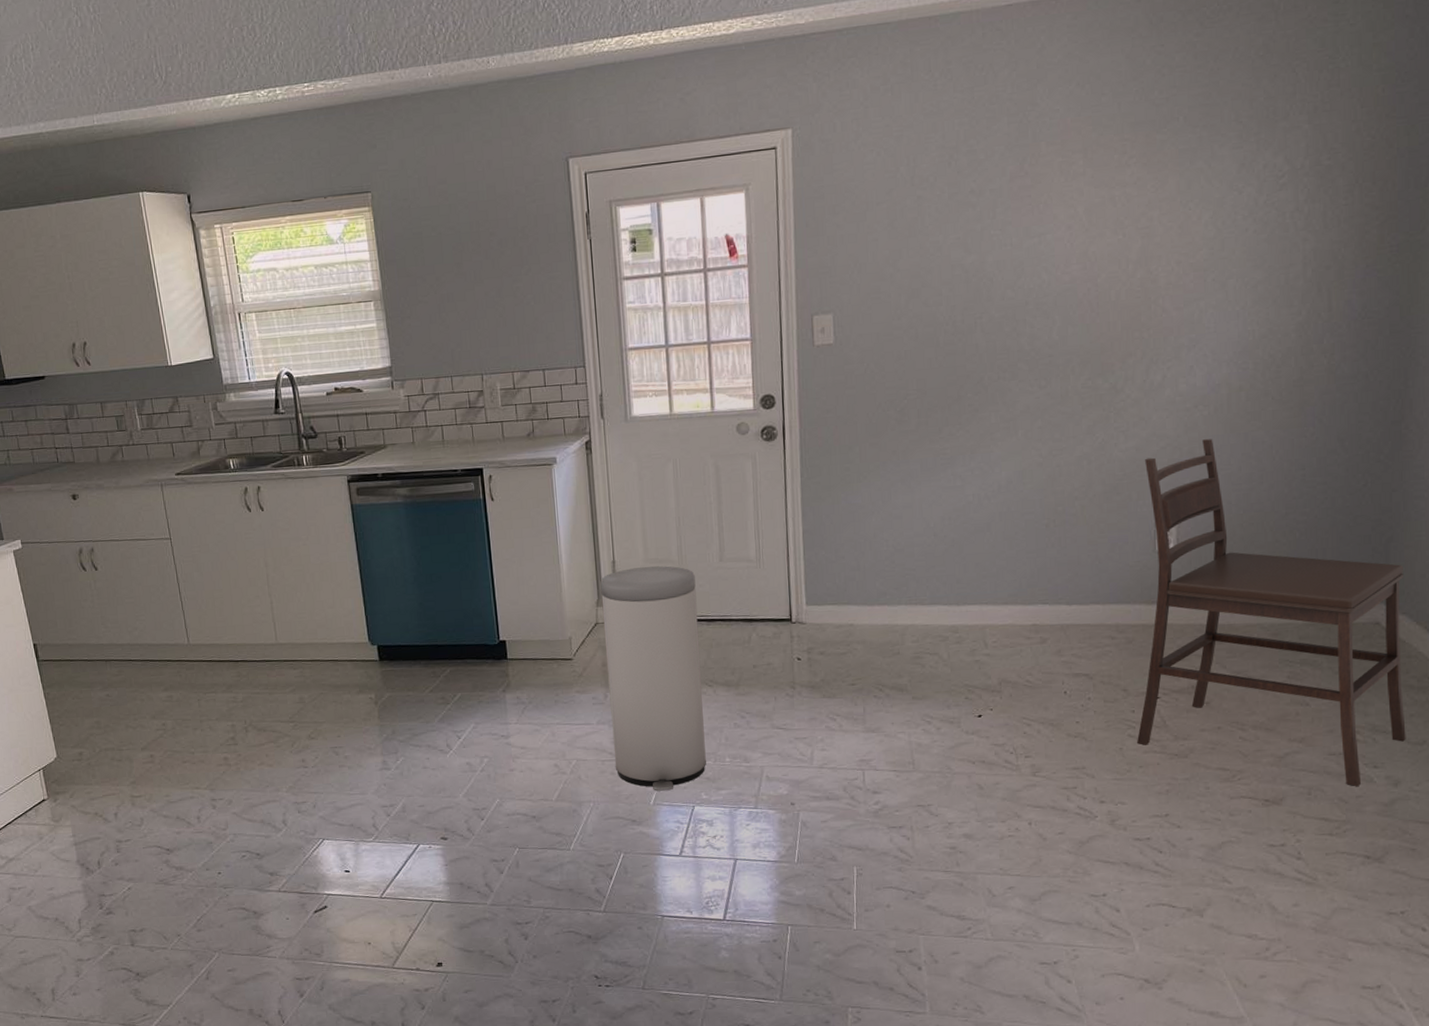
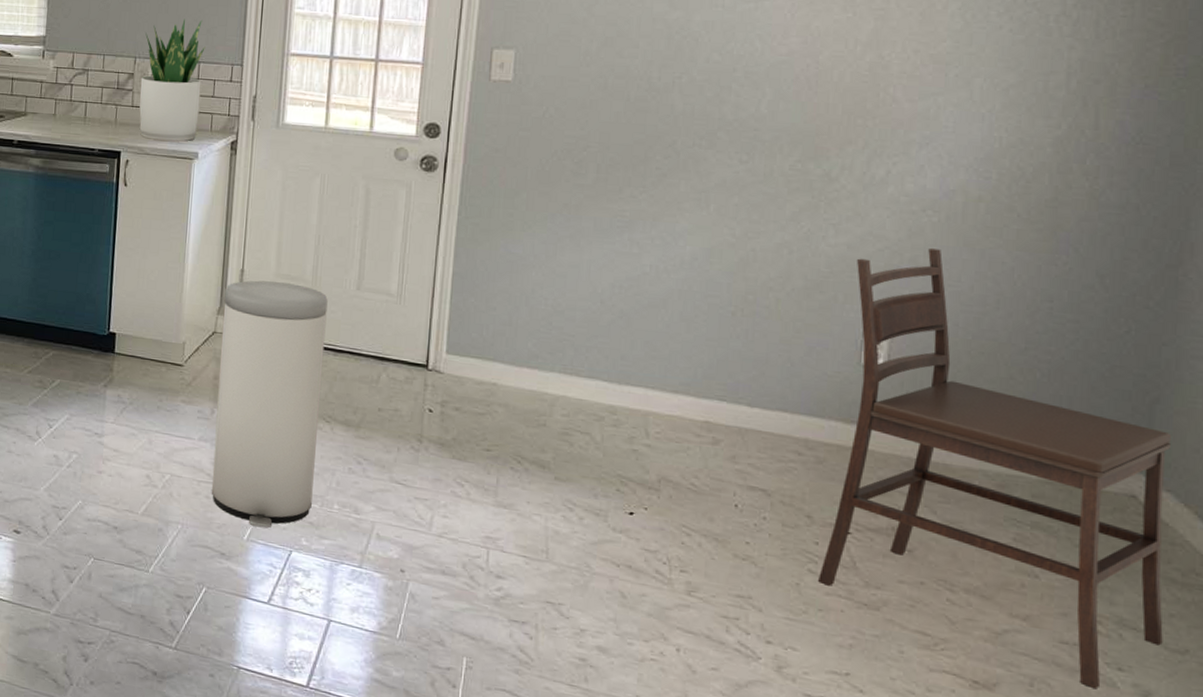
planter: none [488,328,552,452] -> present [139,18,205,142]

